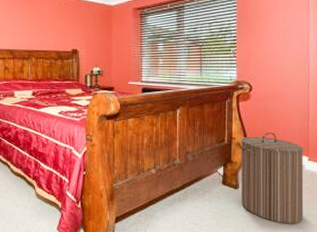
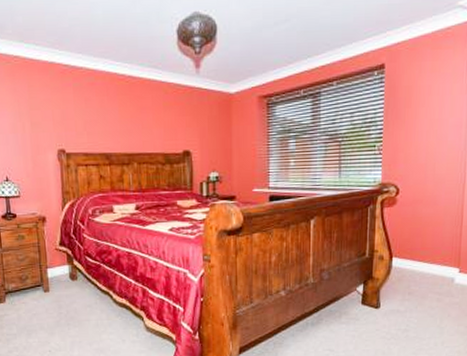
laundry hamper: present [239,132,304,224] -> none [382,241,455,344]

